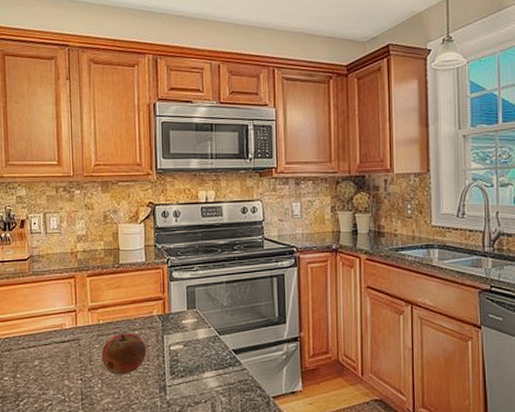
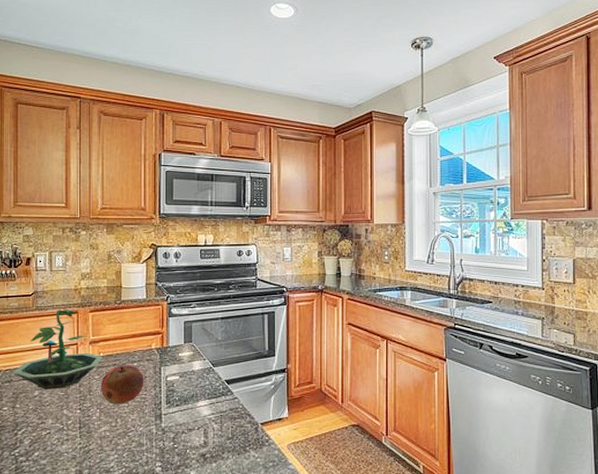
terrarium: none [12,273,104,359] -> present [13,308,104,389]

